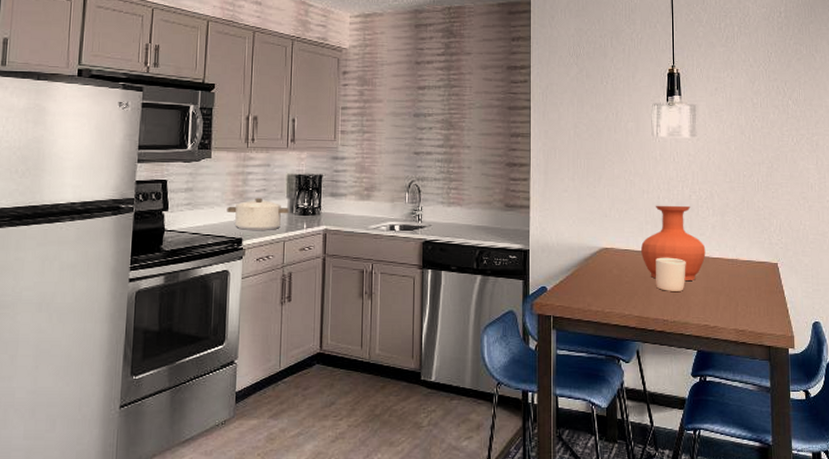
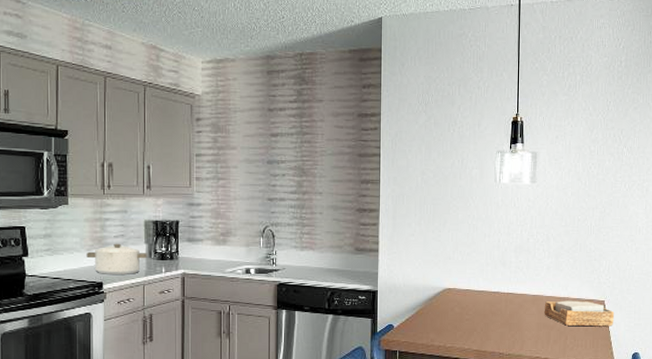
vase: present [640,205,706,280] -> none [480,248,540,317]
mug: present [655,257,686,291] -> none [493,296,522,327]
napkin holder: none [711,263,790,292] -> present [544,300,615,327]

